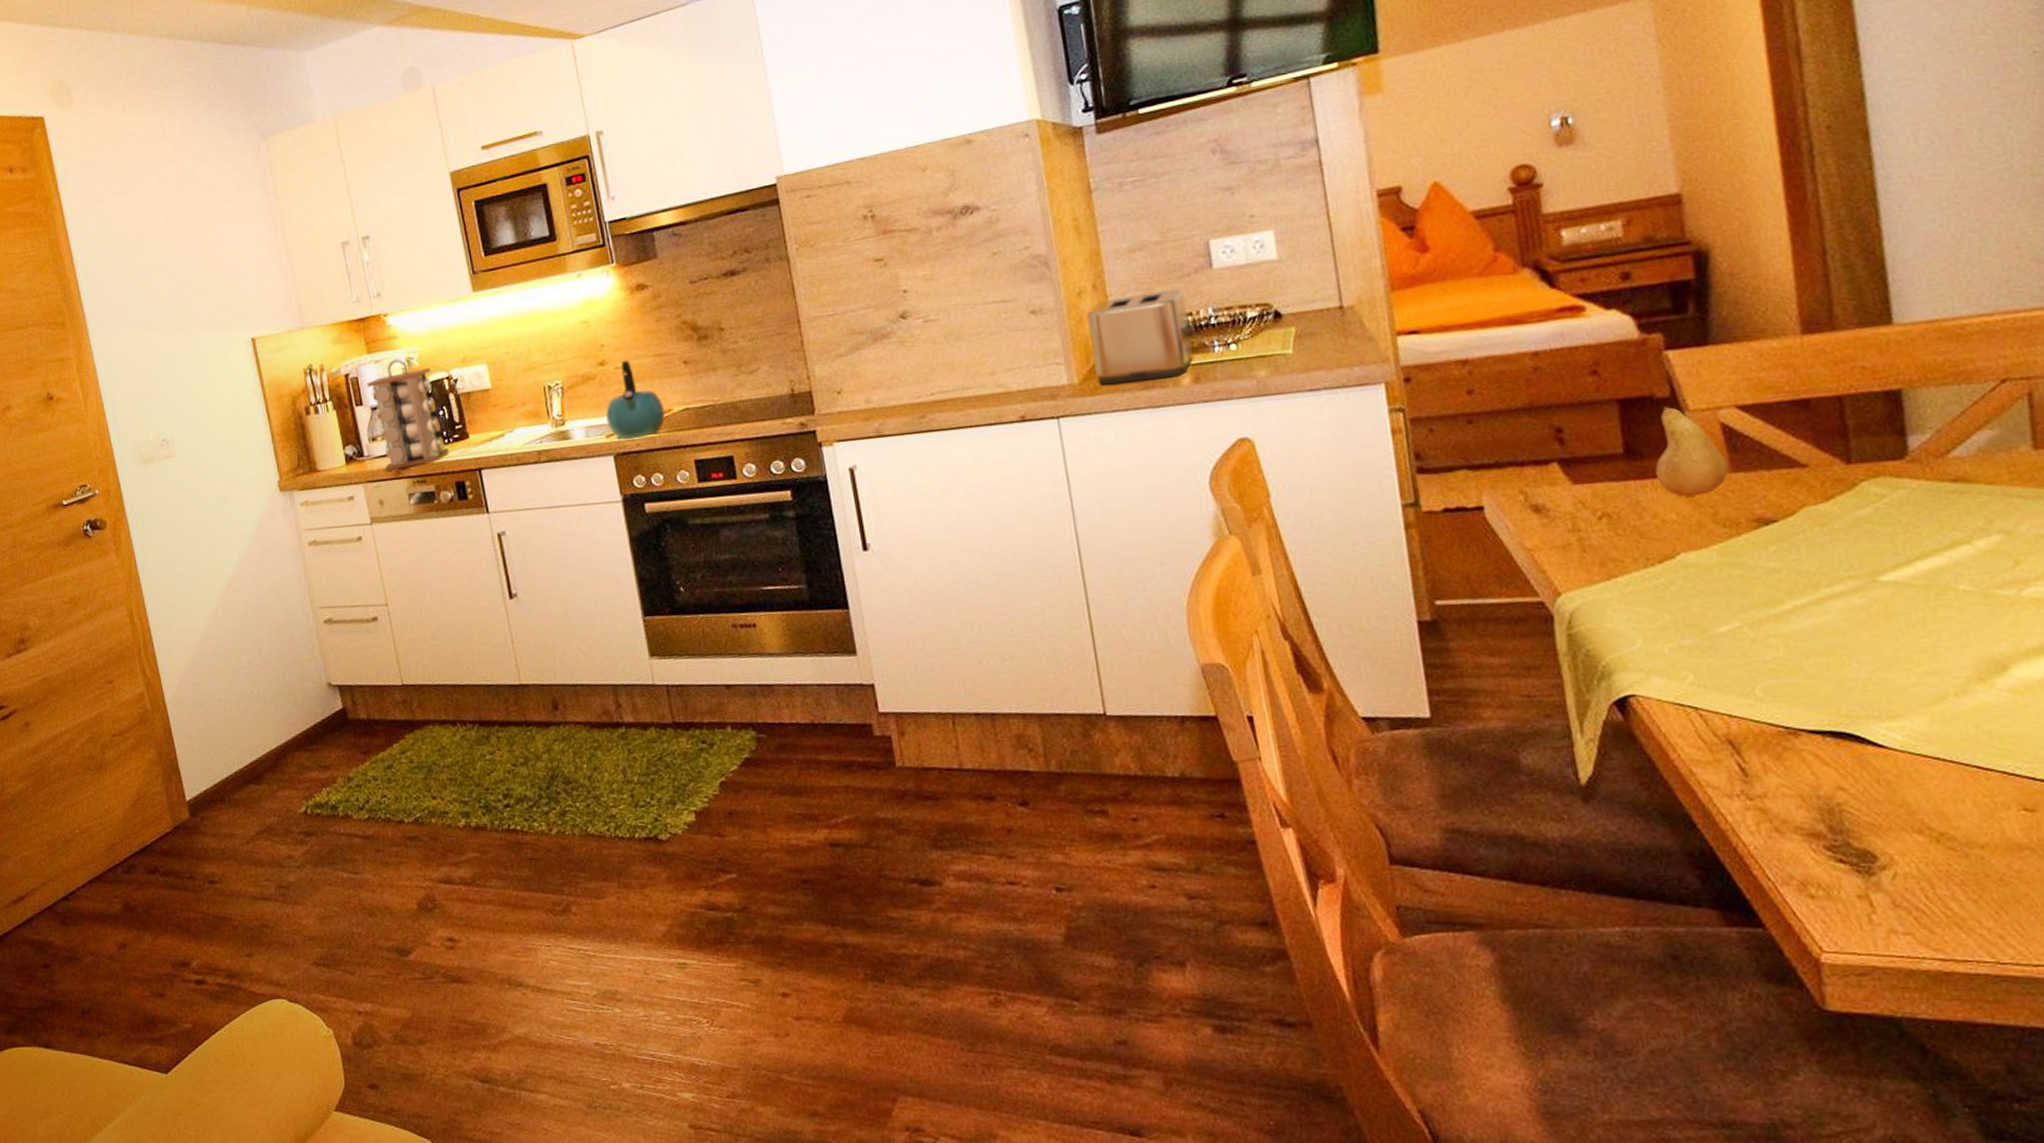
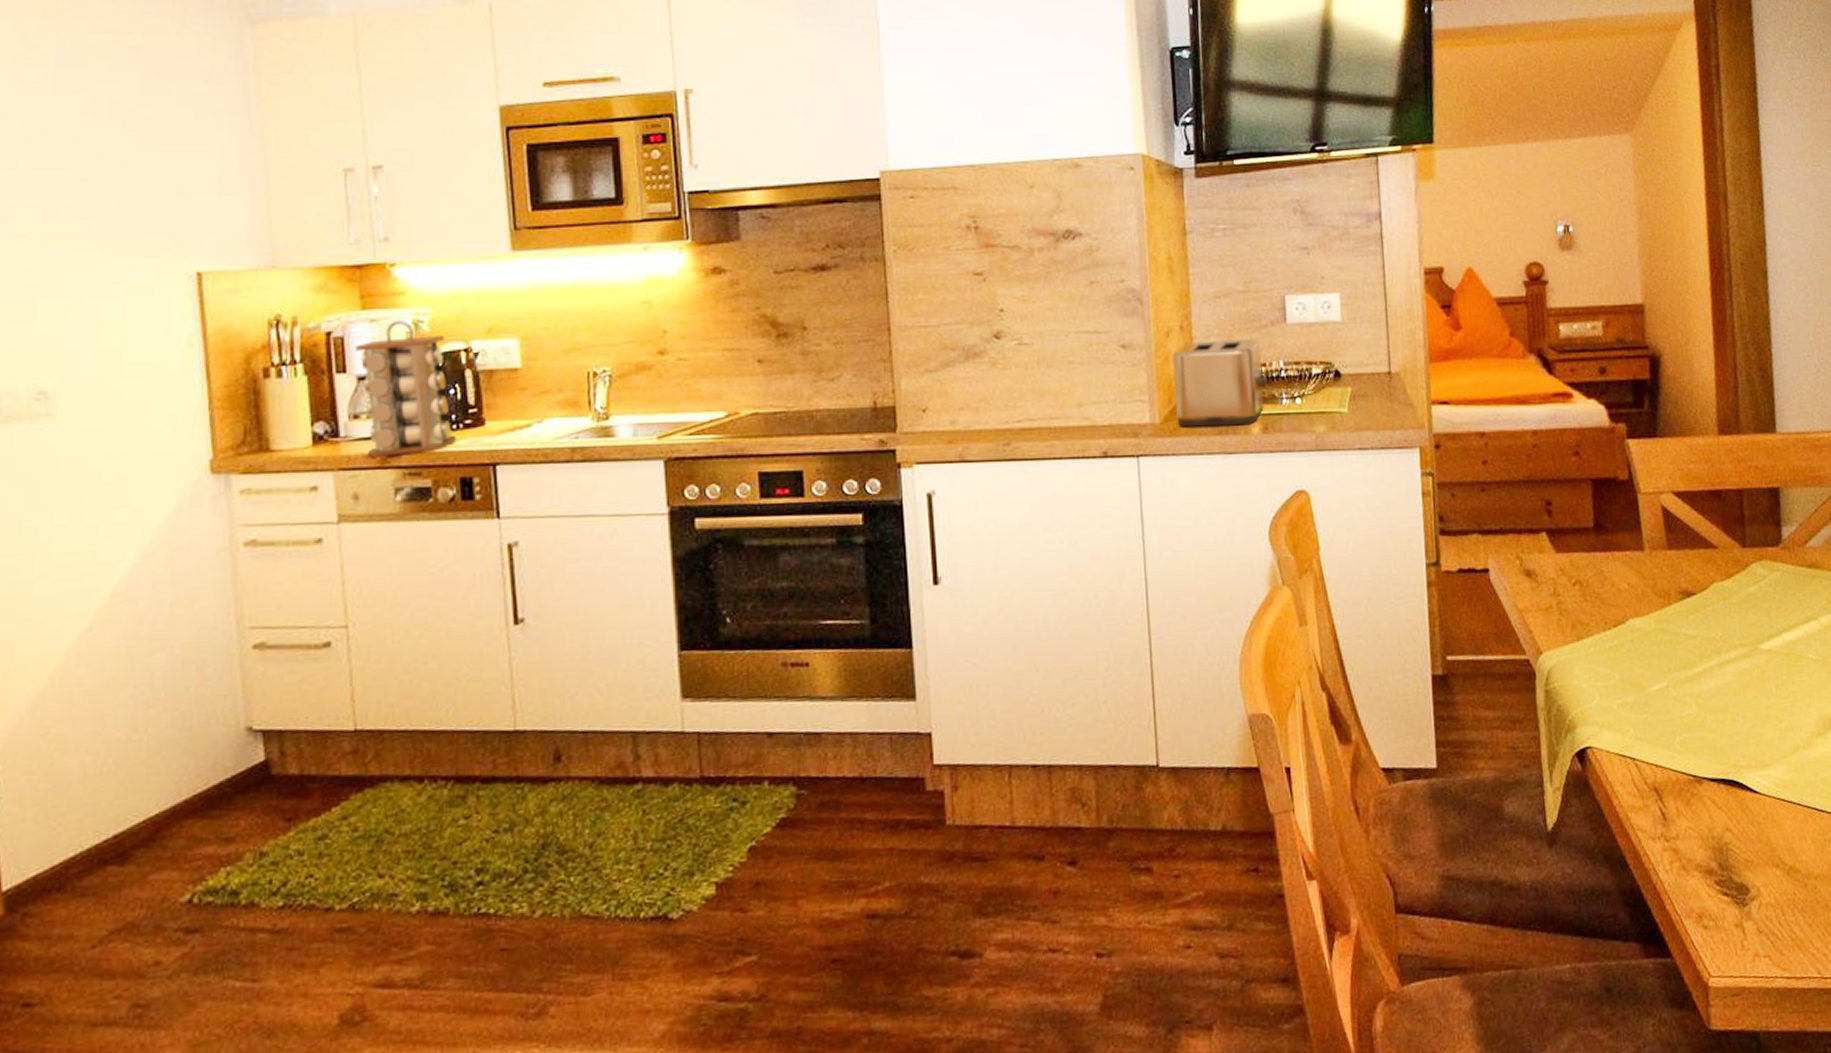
kettle: present [606,360,665,439] -> none [660,351,731,442]
fruit: present [1655,406,1729,497] -> none [1615,488,1665,569]

